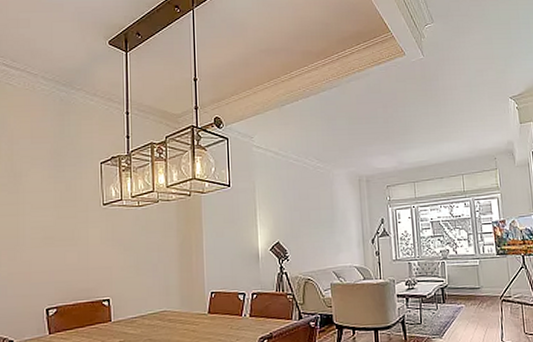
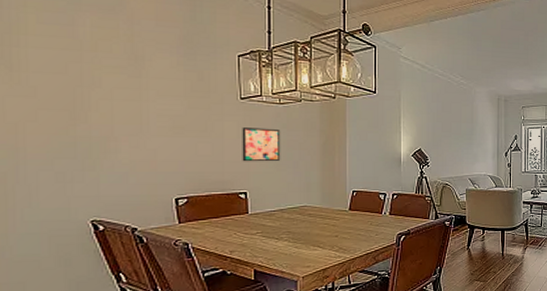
wall art: none [104,232,141,268] -> present [242,128,281,162]

